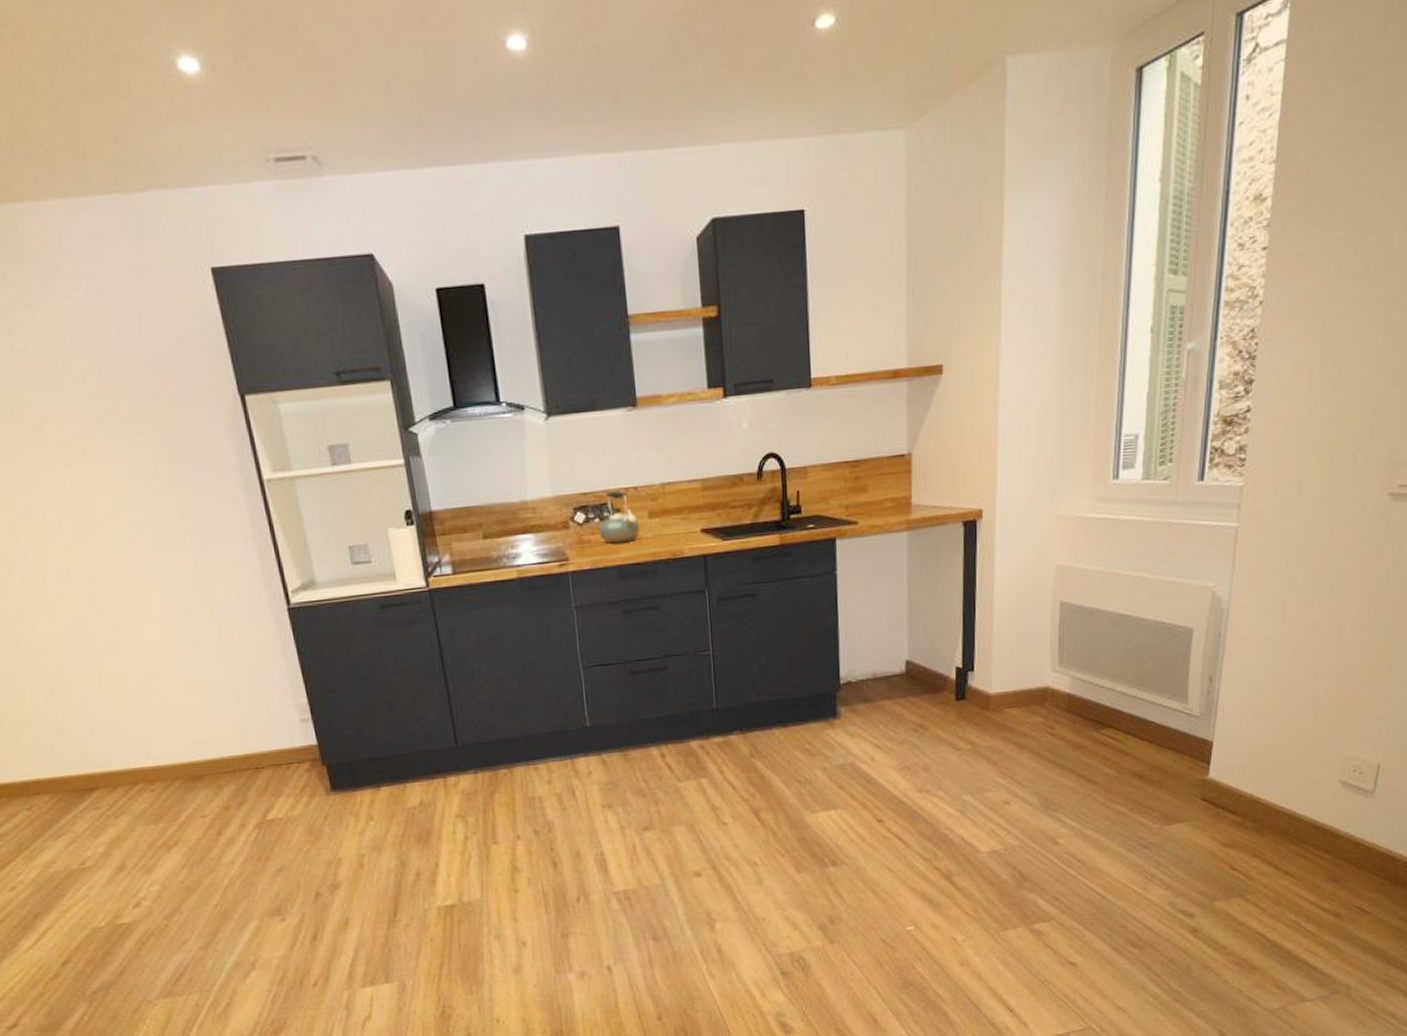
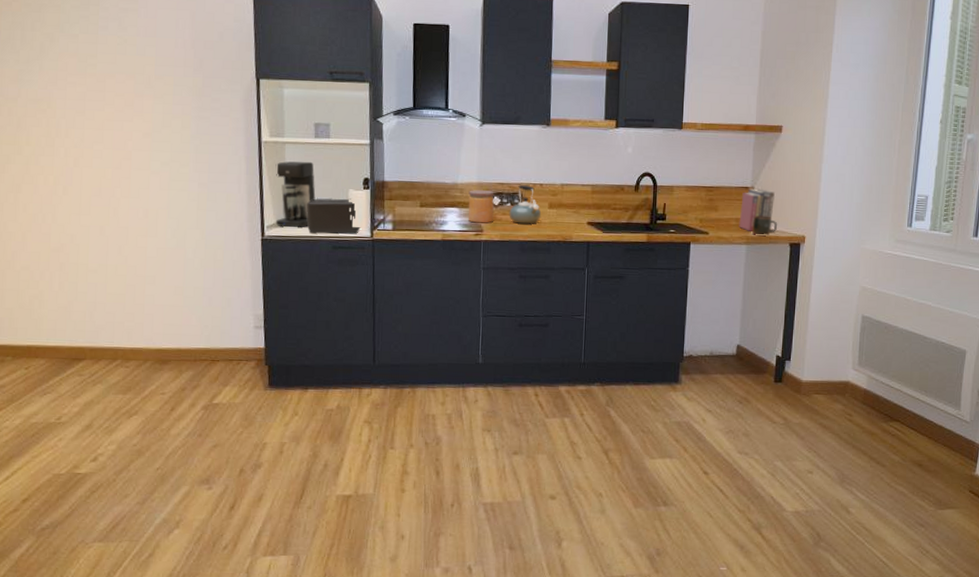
coffee maker: none [287,498,347,589] -> present [275,161,316,227]
toaster: none [336,540,412,593] -> present [306,198,361,234]
jar: none [543,505,580,551] -> present [468,190,494,223]
books: none [895,454,939,513] -> present [739,189,775,231]
mug: none [913,489,946,517] -> present [752,215,778,236]

